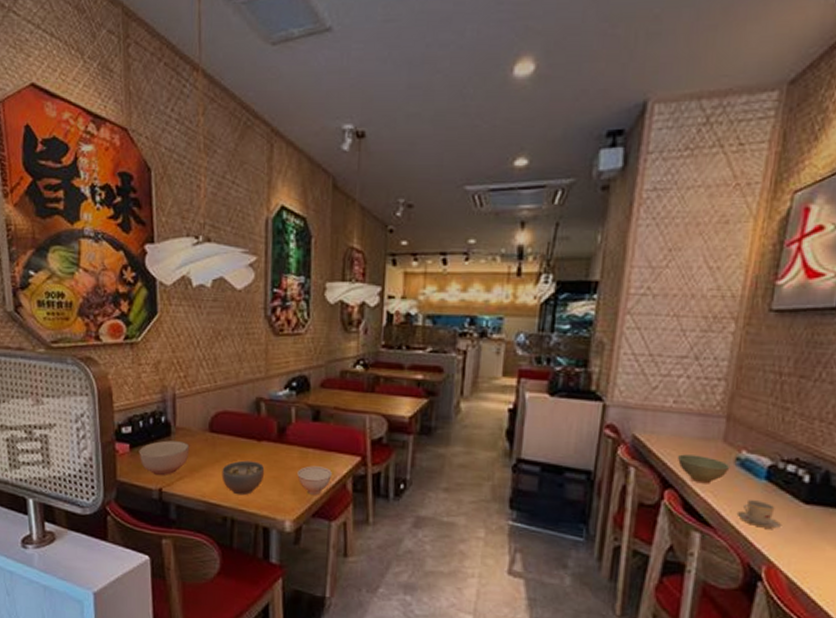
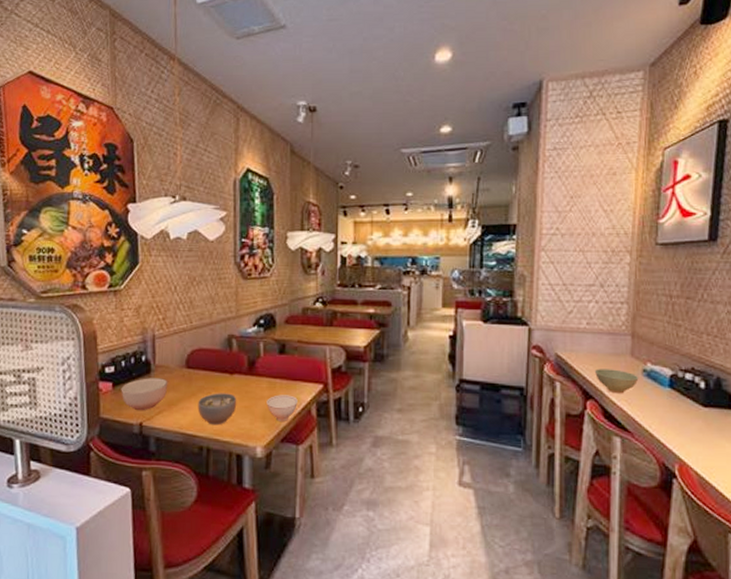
teacup: present [736,500,782,529] -> none [648,406,687,431]

